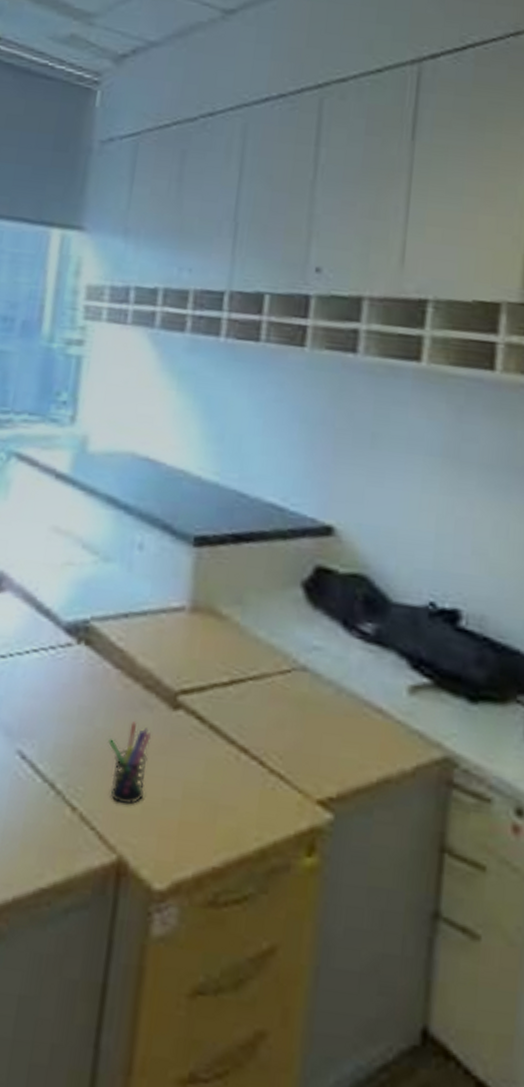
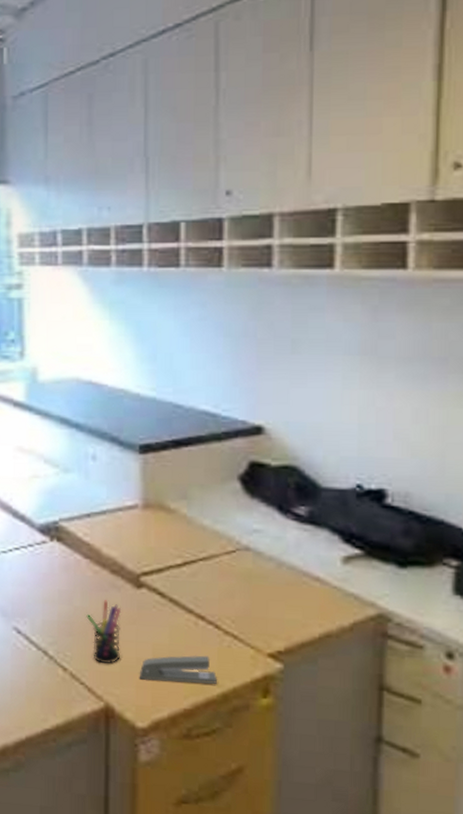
stapler: none [162,797,256,836] -> present [139,655,217,684]

